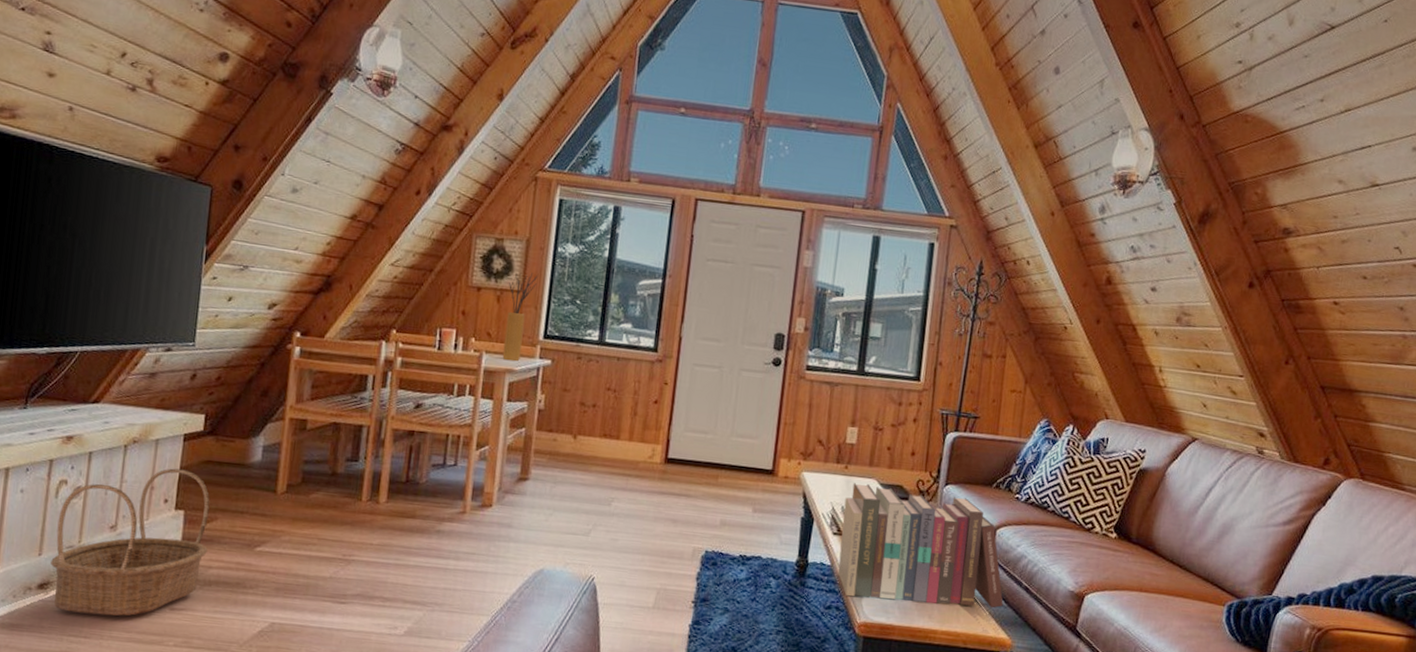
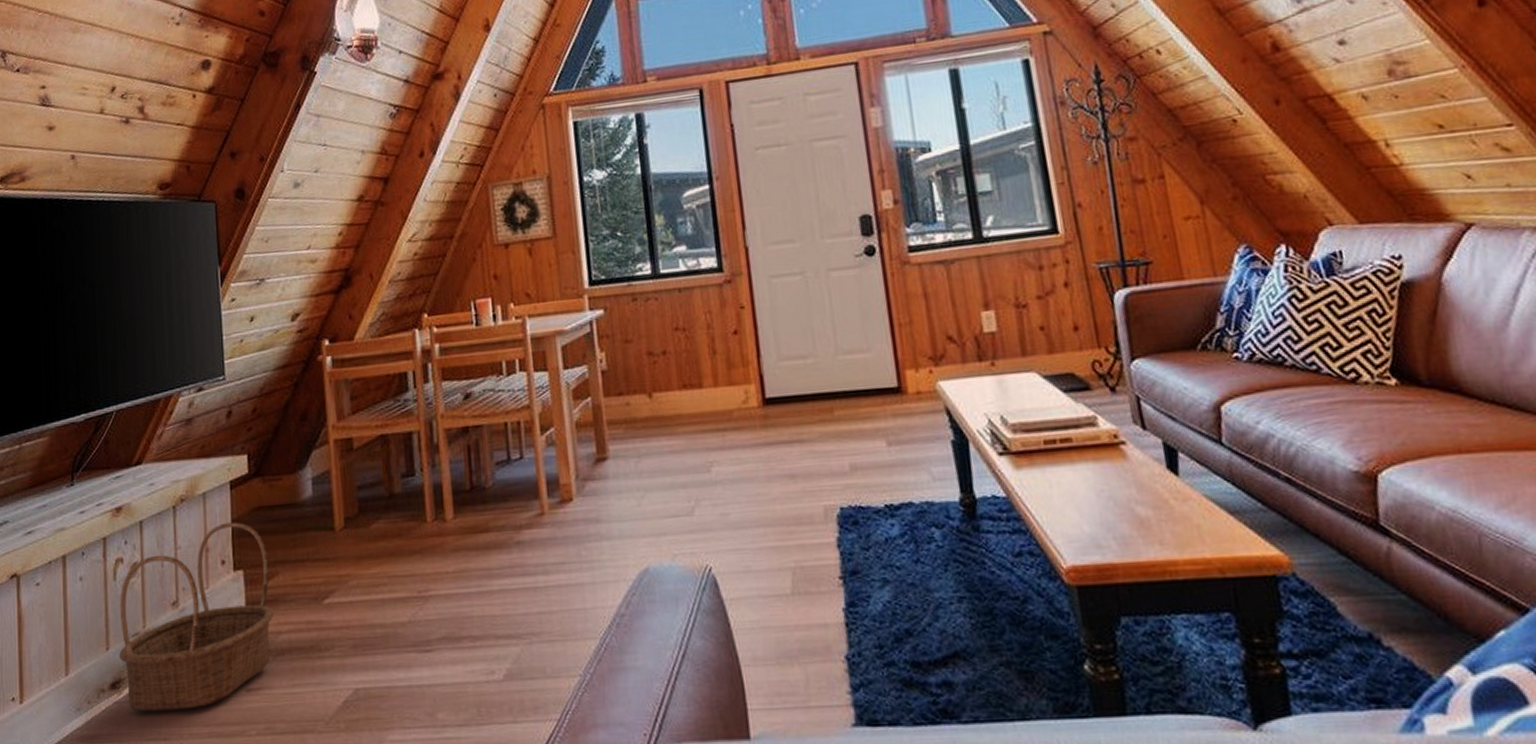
vase: present [502,273,537,362] -> none [537,213,568,322]
books: present [837,483,1003,608] -> none [1002,372,1261,535]

